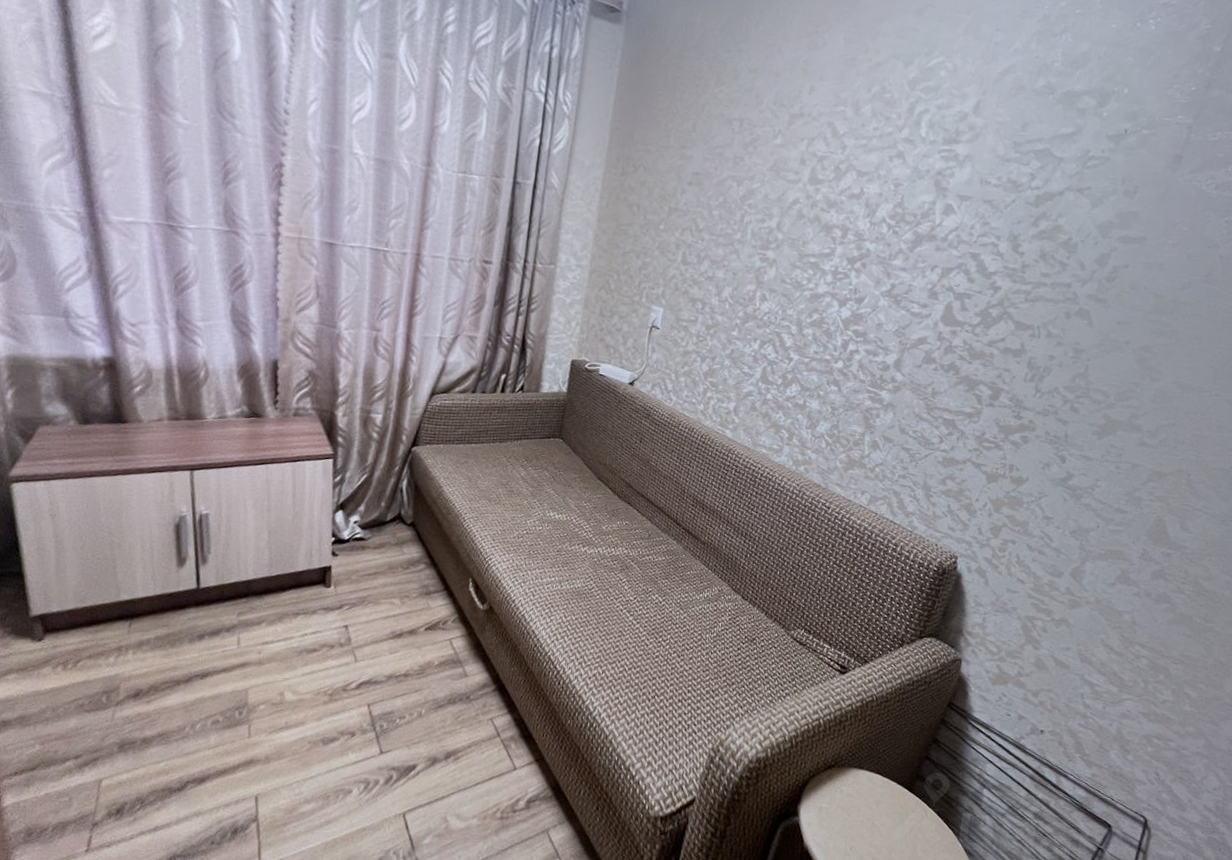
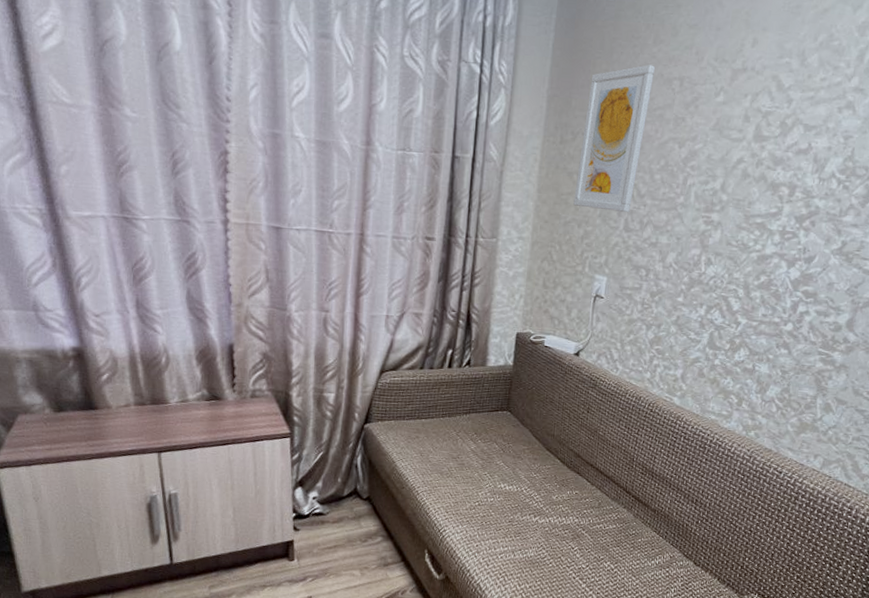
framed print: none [632,104,717,247] -> present [573,65,656,213]

